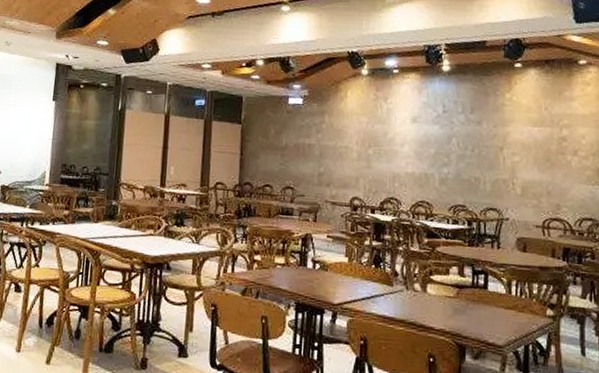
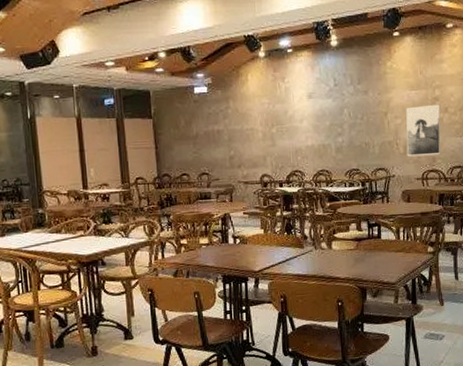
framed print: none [525,144,569,203] -> present [406,104,441,157]

